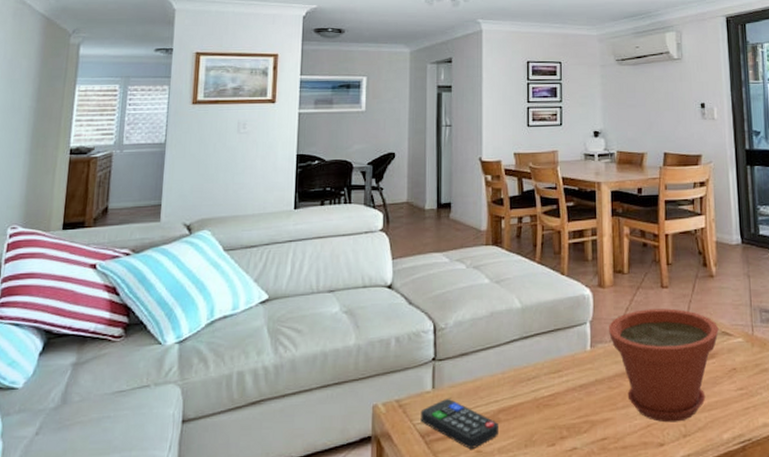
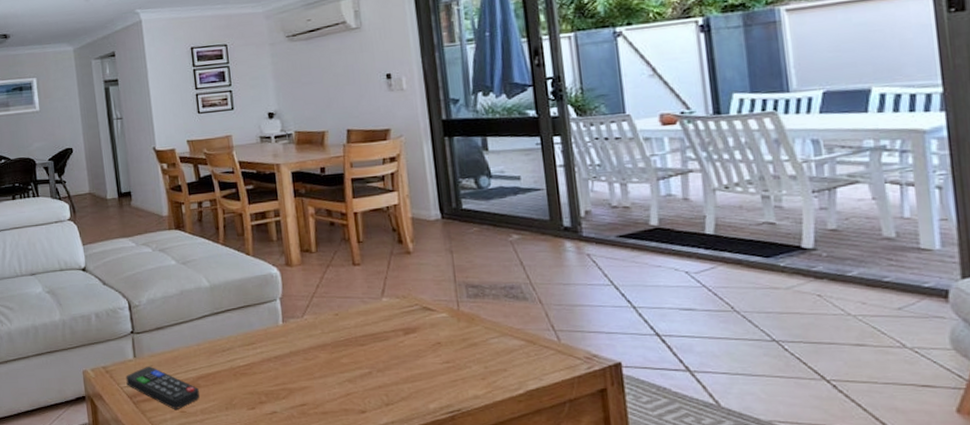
plant pot: present [609,308,719,423] -> none [300,285,420,392]

